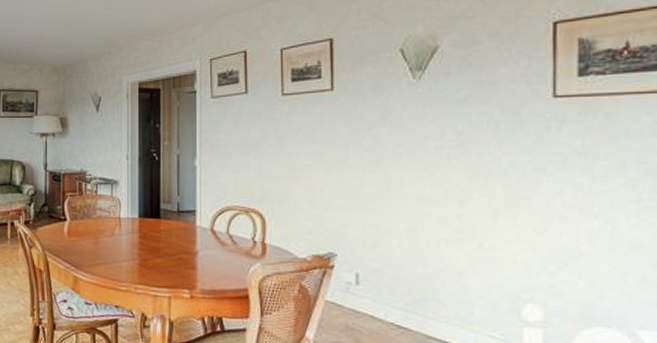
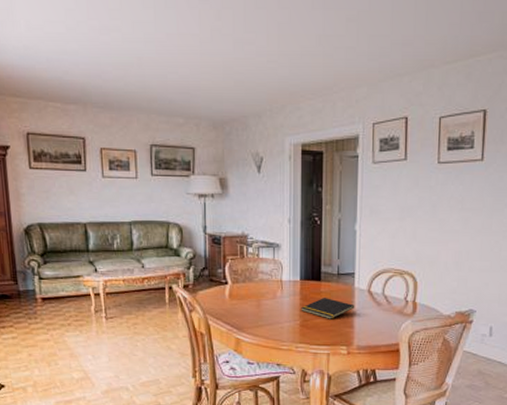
notepad: none [140,236,197,260] -> present [301,298,355,319]

